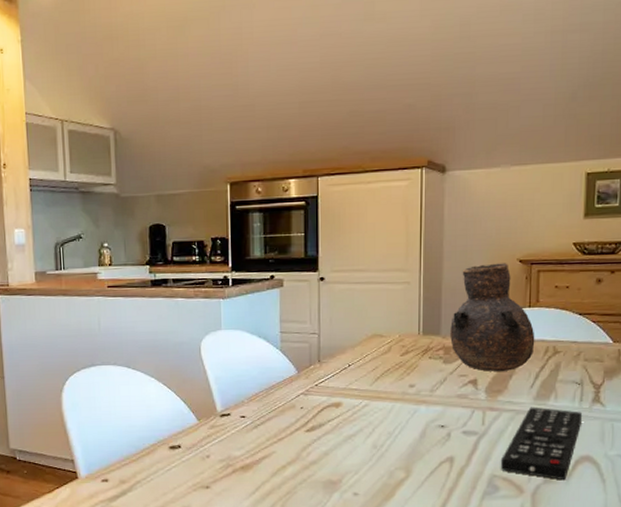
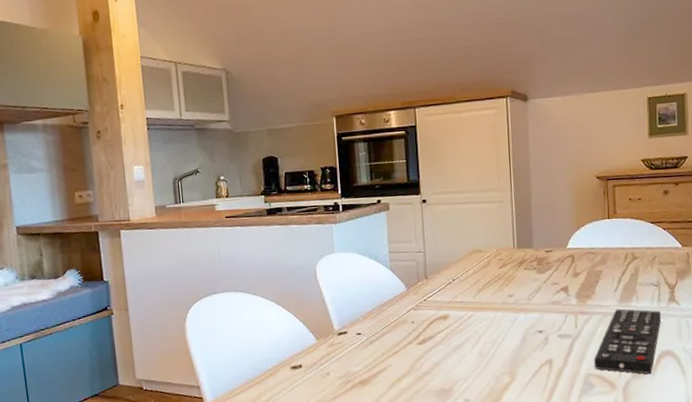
vase: present [450,263,535,371] -> none [541,180,616,279]

